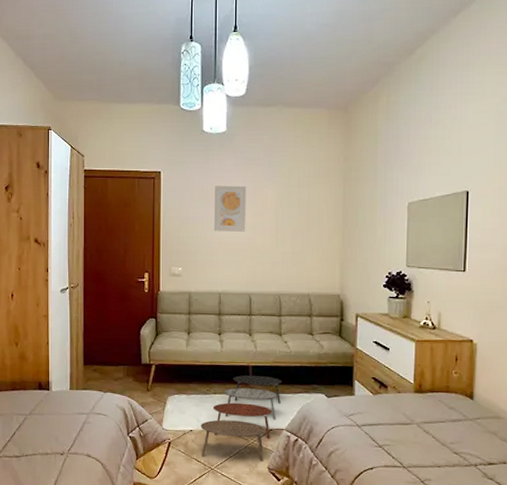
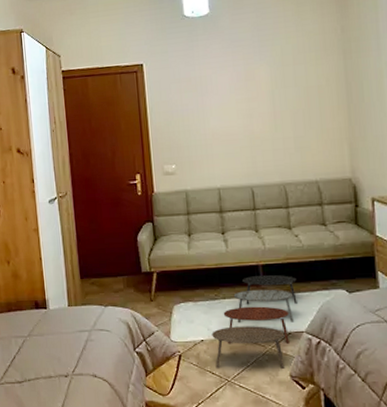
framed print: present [213,185,247,232] -> none [202,70,241,123]

